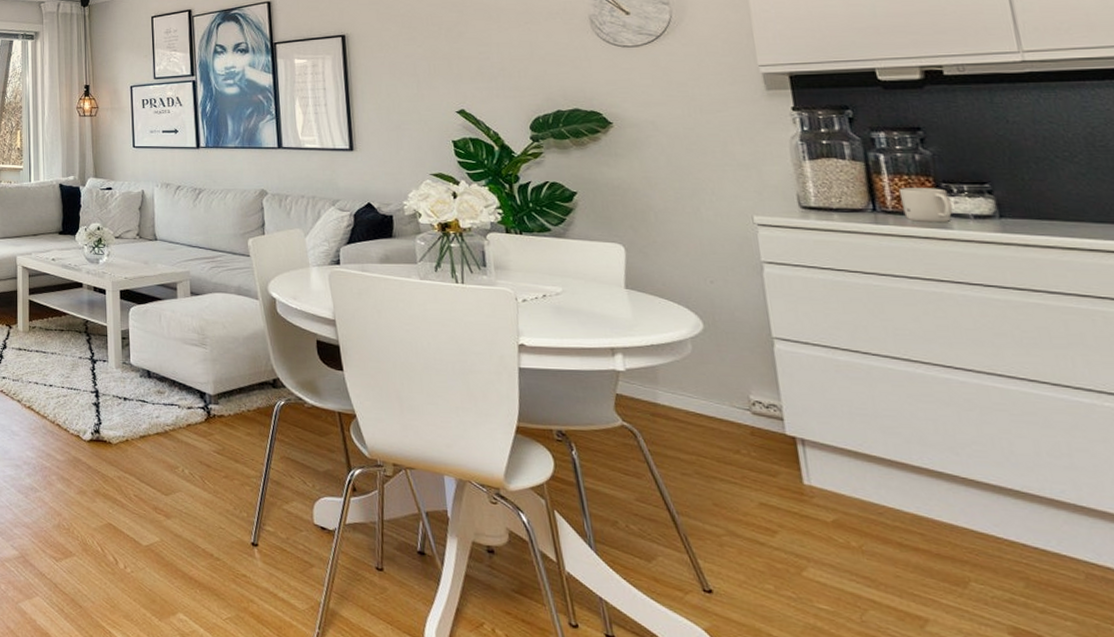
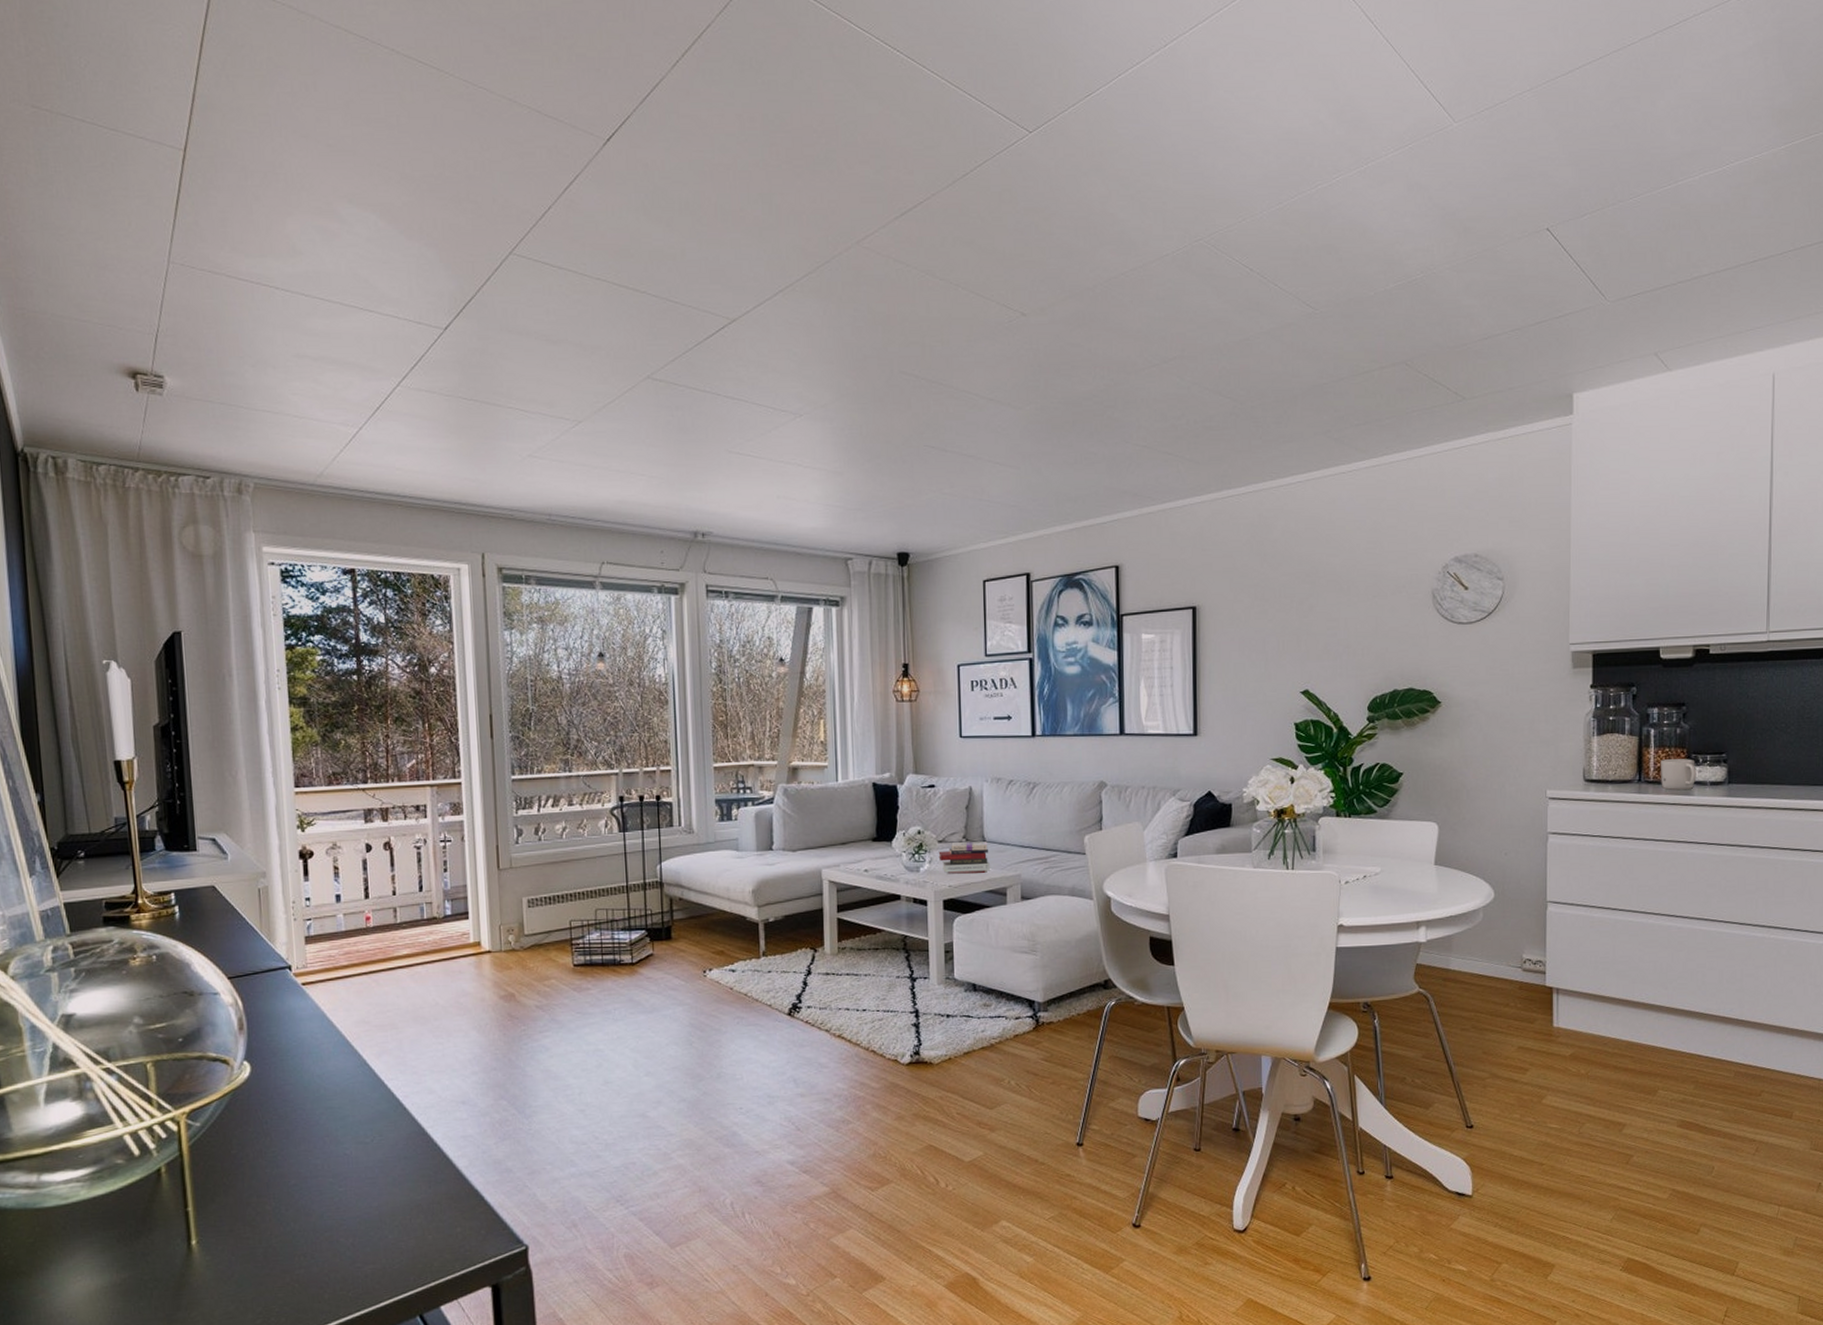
books: none [115,239,161,268] -> present [938,842,990,874]

